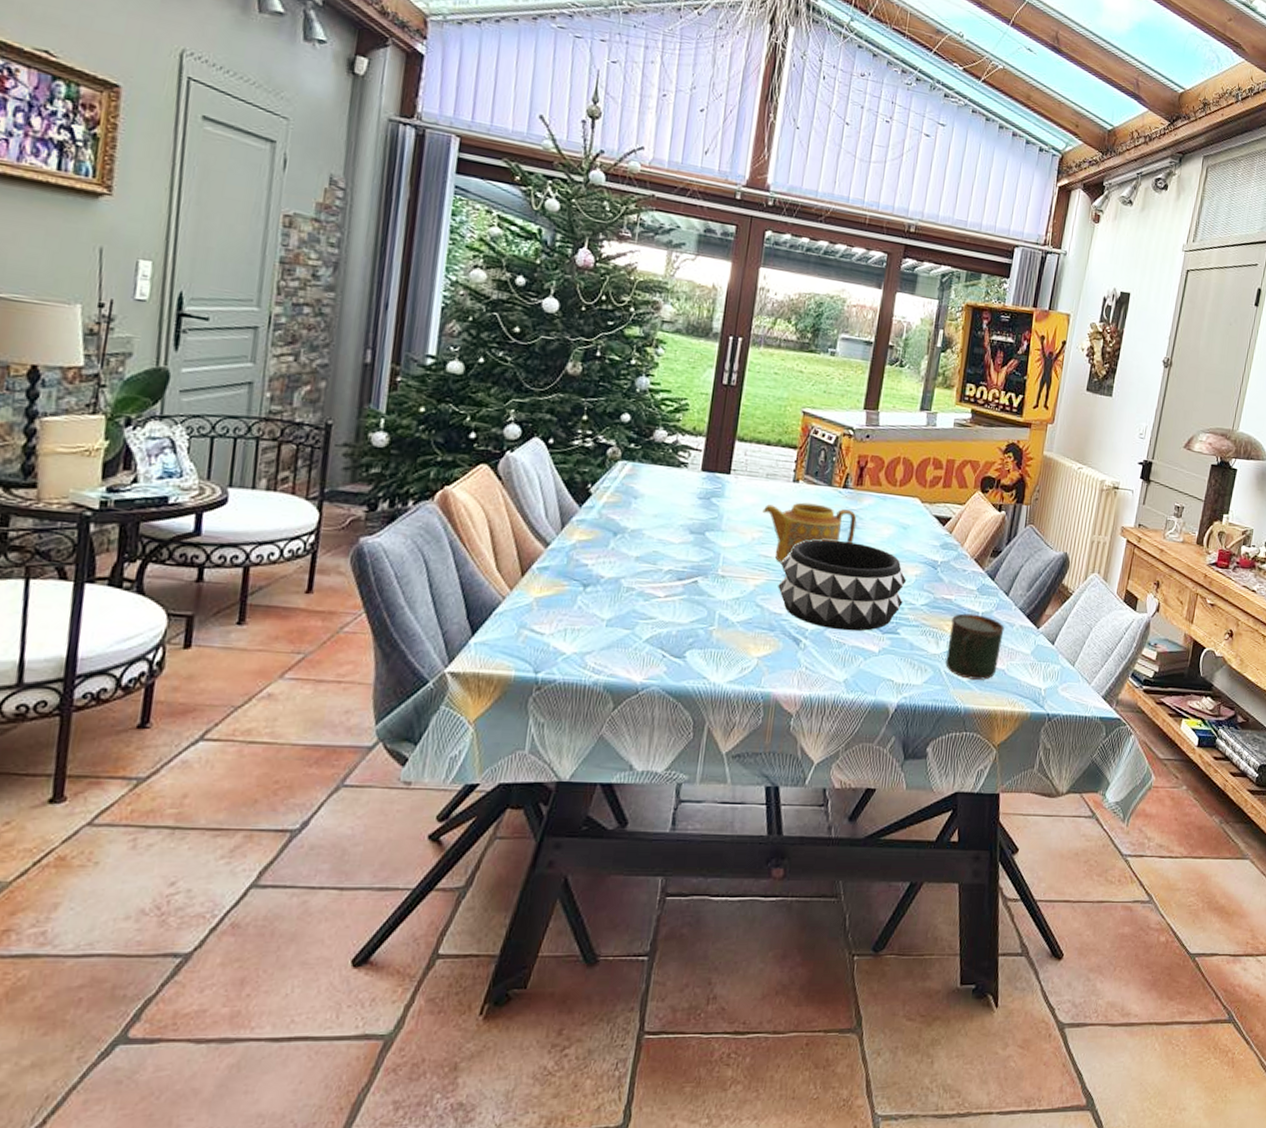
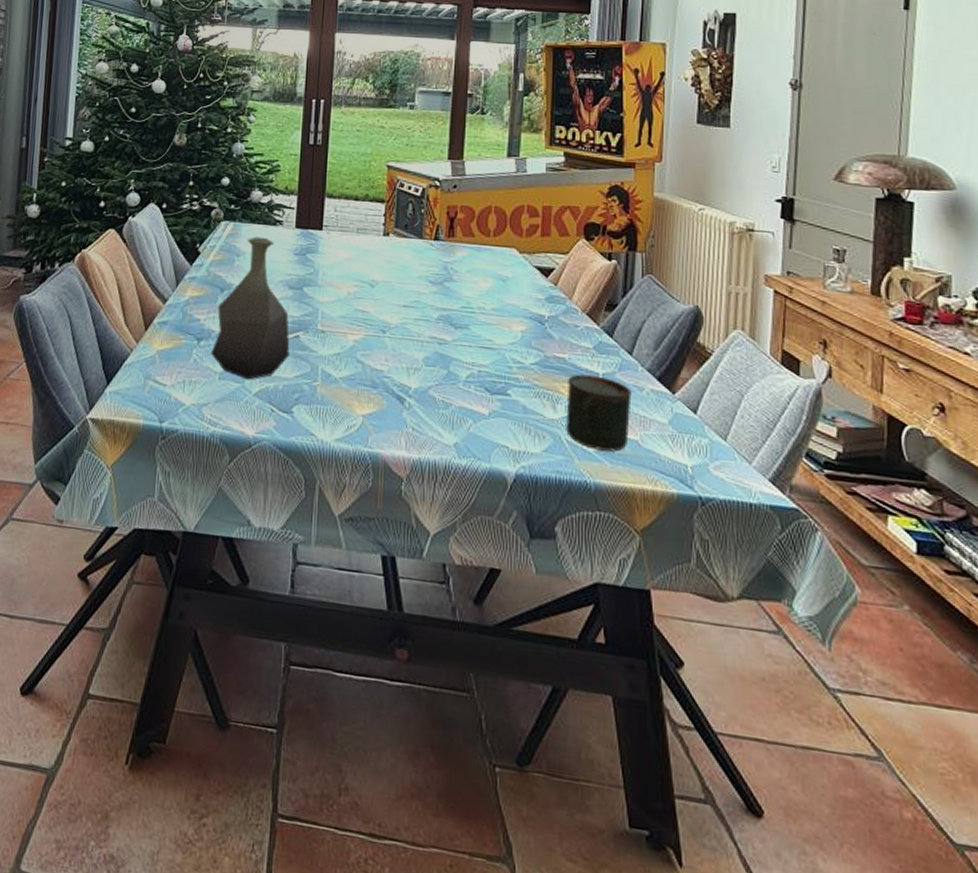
vase: none [598,478,688,626] -> present [210,237,290,380]
teapot: present [762,502,857,563] -> none [356,256,452,318]
decorative bowl: present [778,539,907,632] -> none [377,293,512,391]

